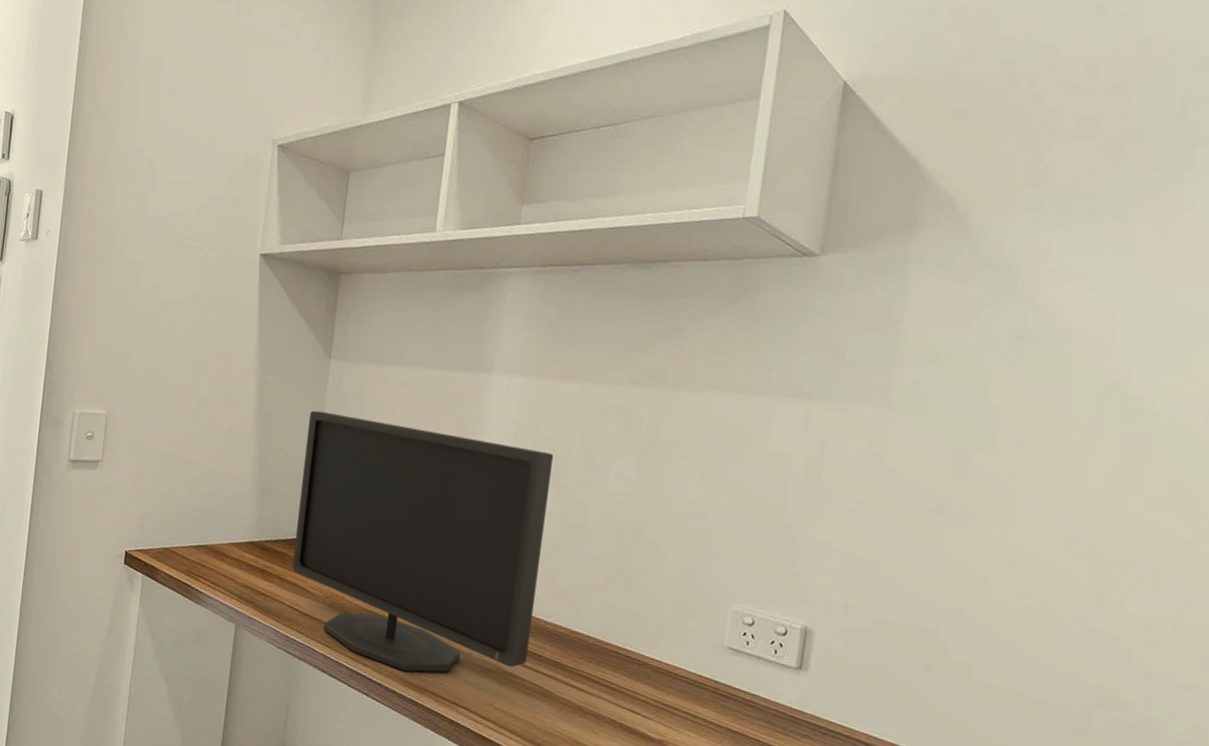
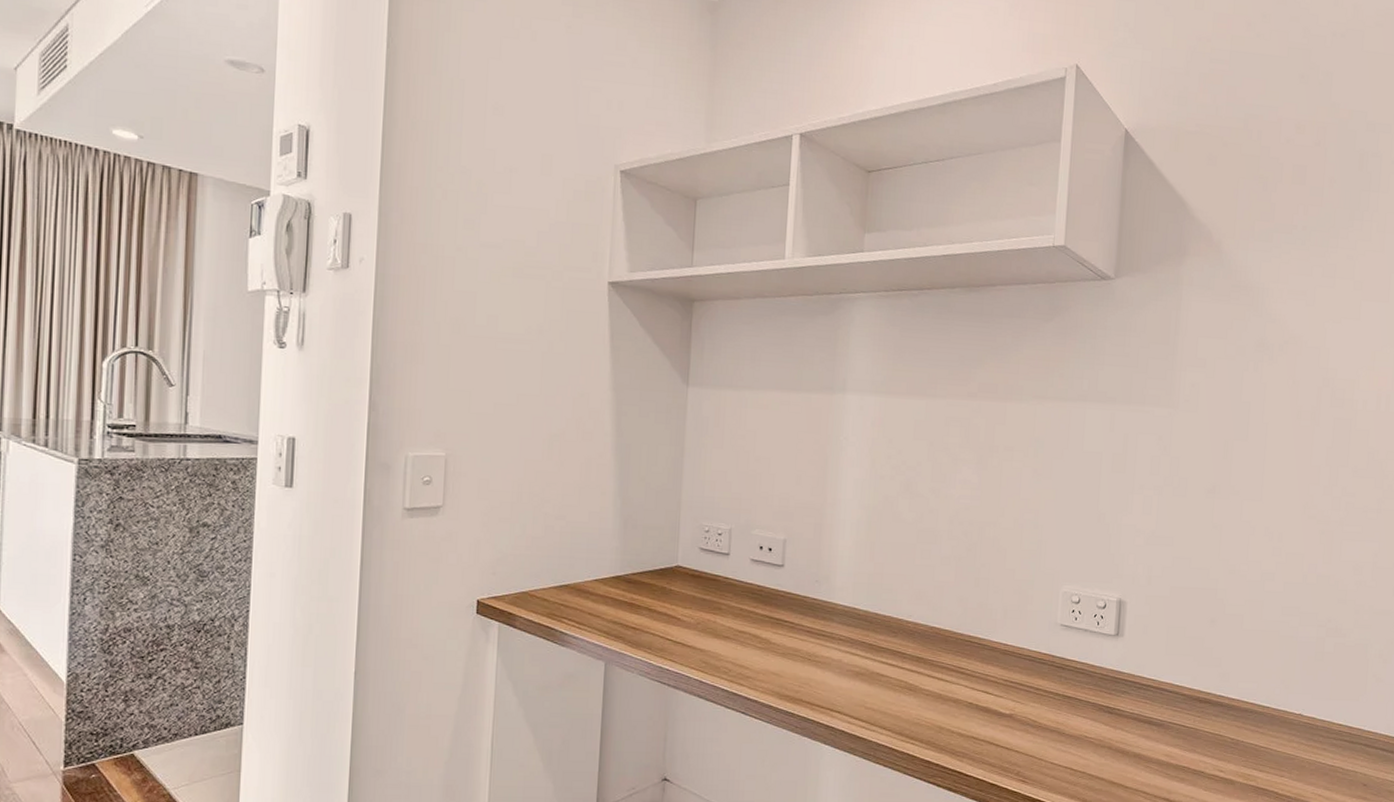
monitor: present [292,410,554,673] -> none [661,438,906,685]

